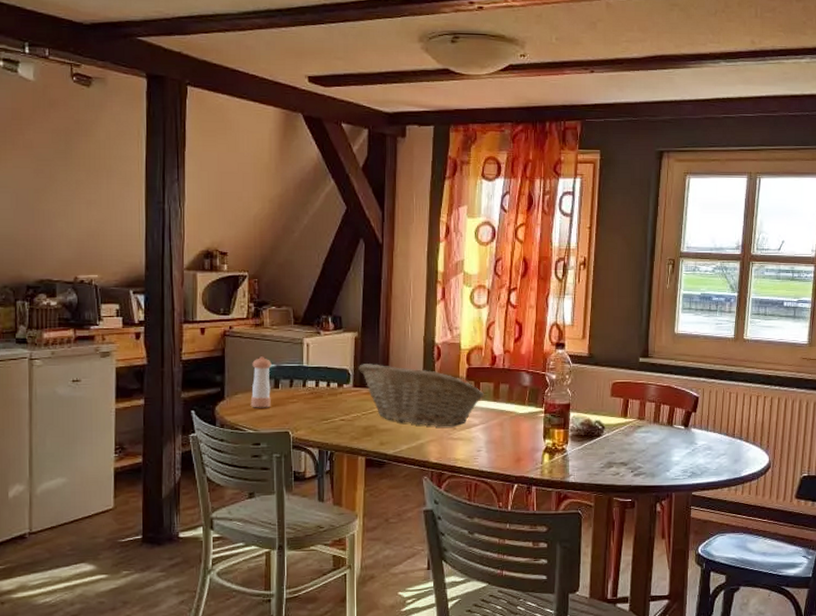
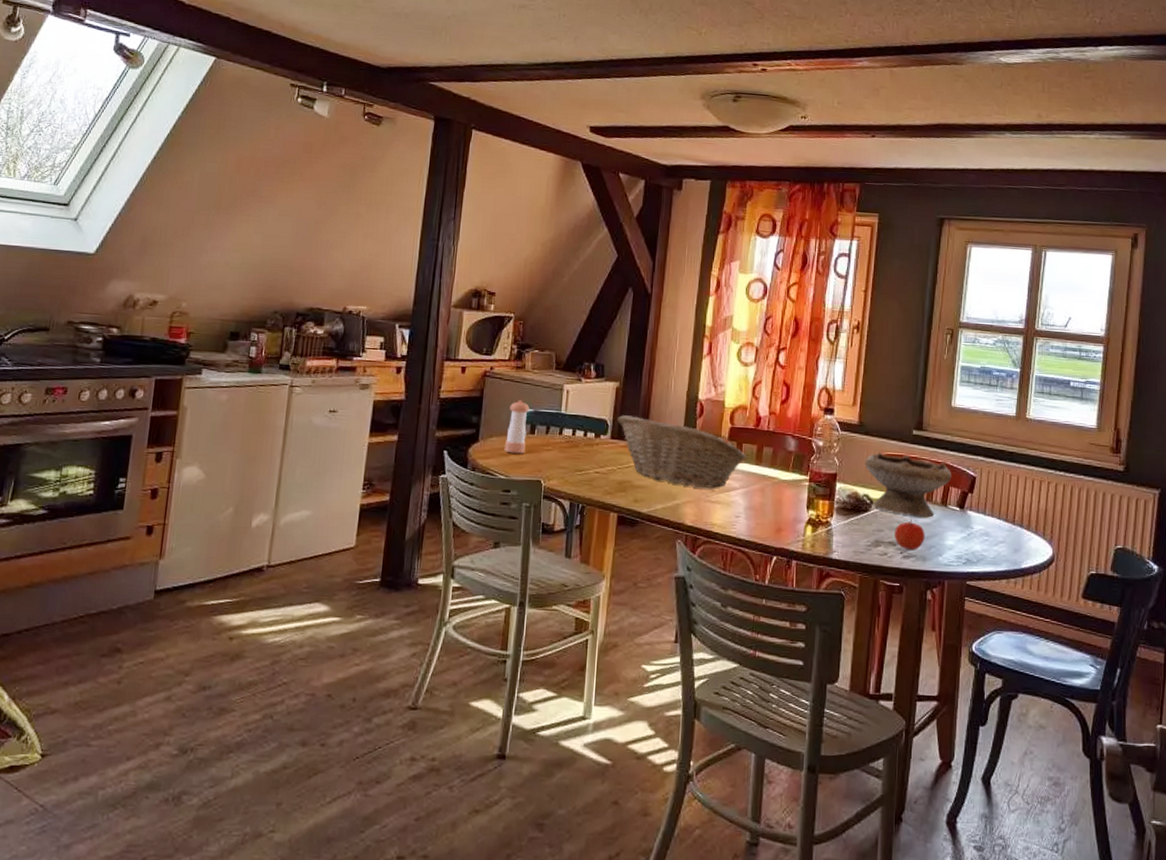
bowl: none [596,381,677,438] -> present [865,452,952,518]
apple: none [626,440,653,468] -> present [895,519,925,550]

